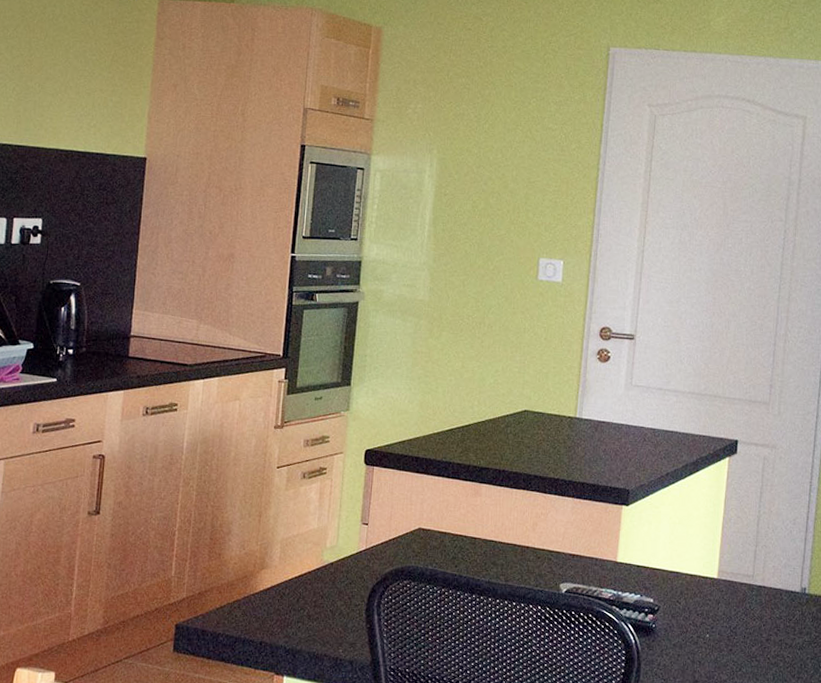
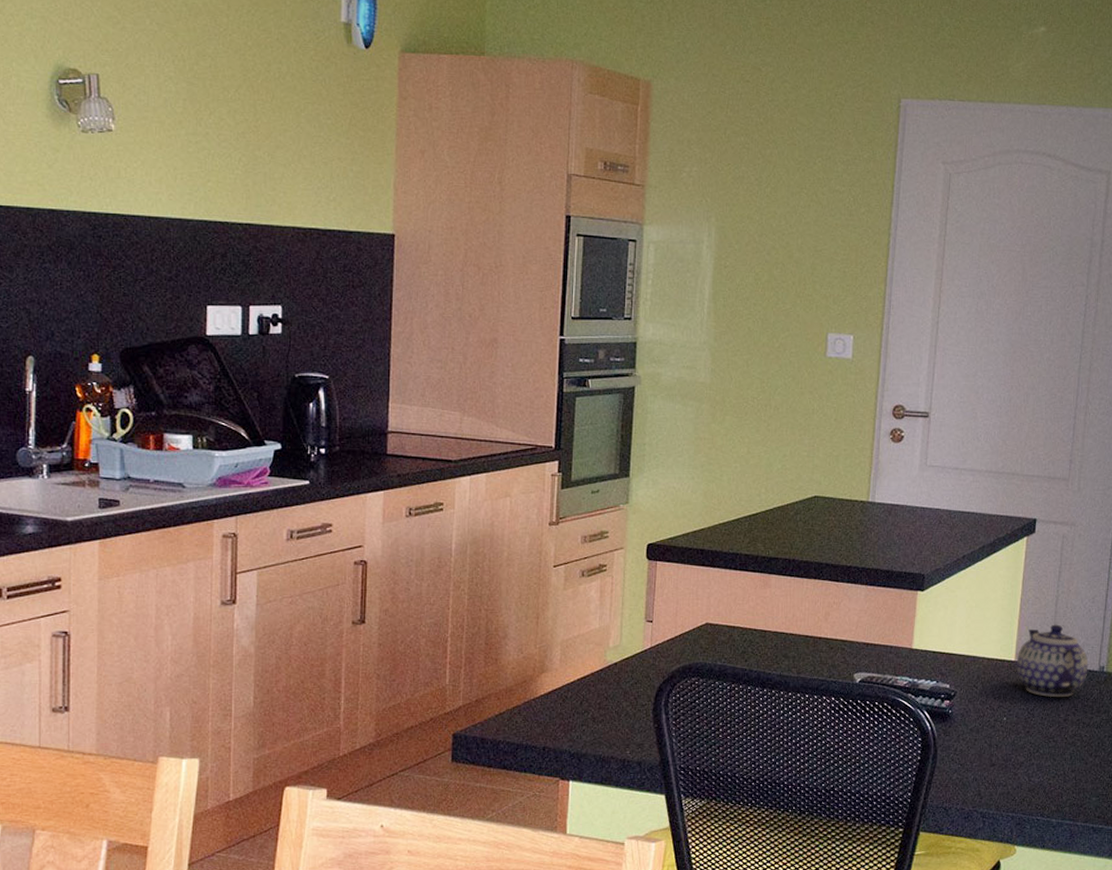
teapot: none [718,544,790,617] -> present [1016,624,1089,698]

